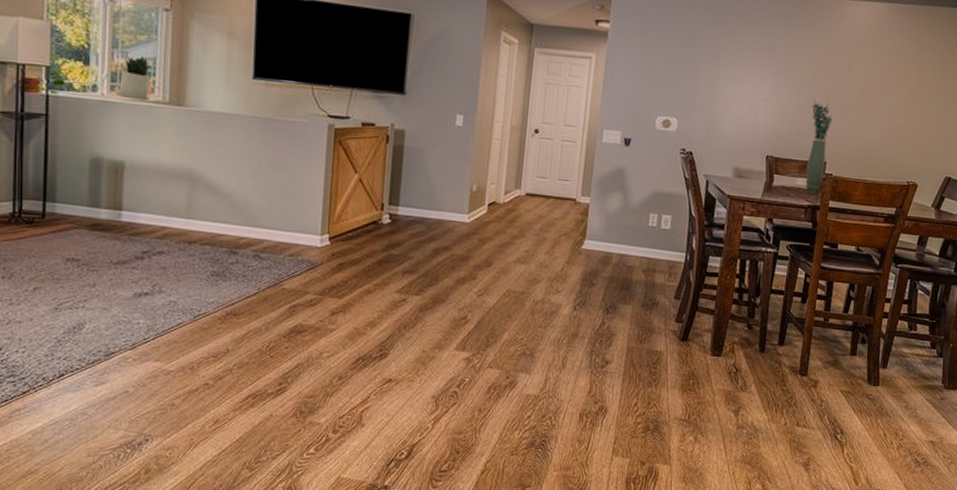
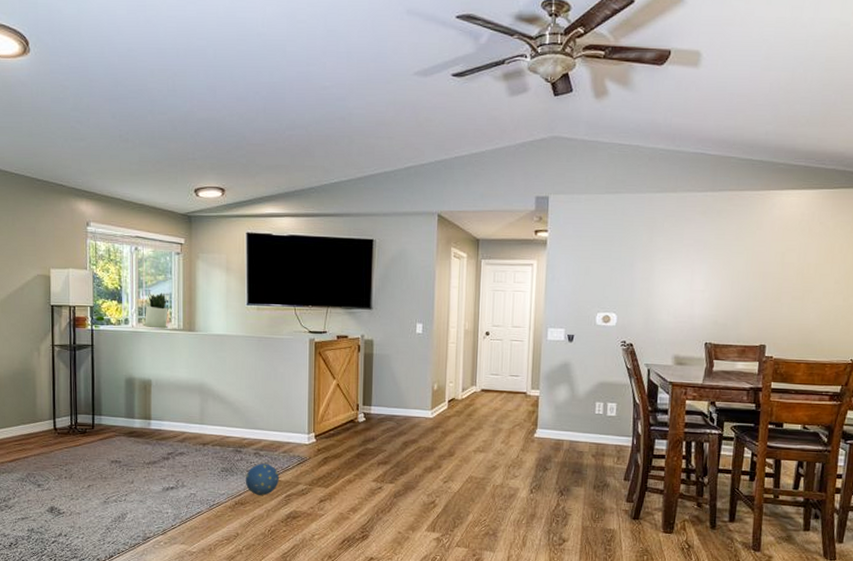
toy ball: none [240,267,283,306] -> present [245,463,279,496]
vase: present [805,100,833,196] -> none [746,288,769,378]

